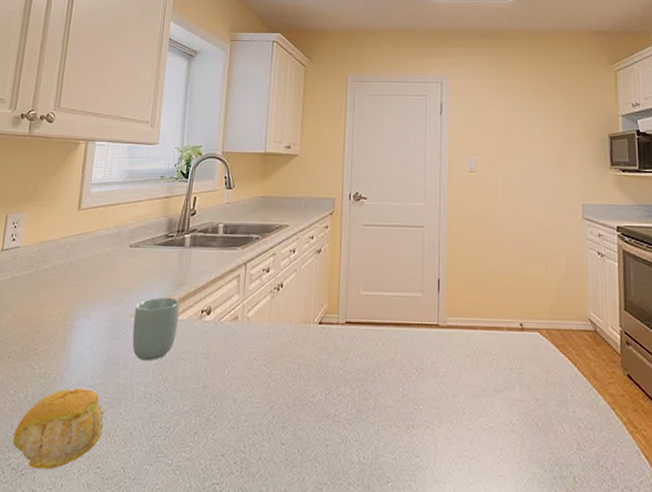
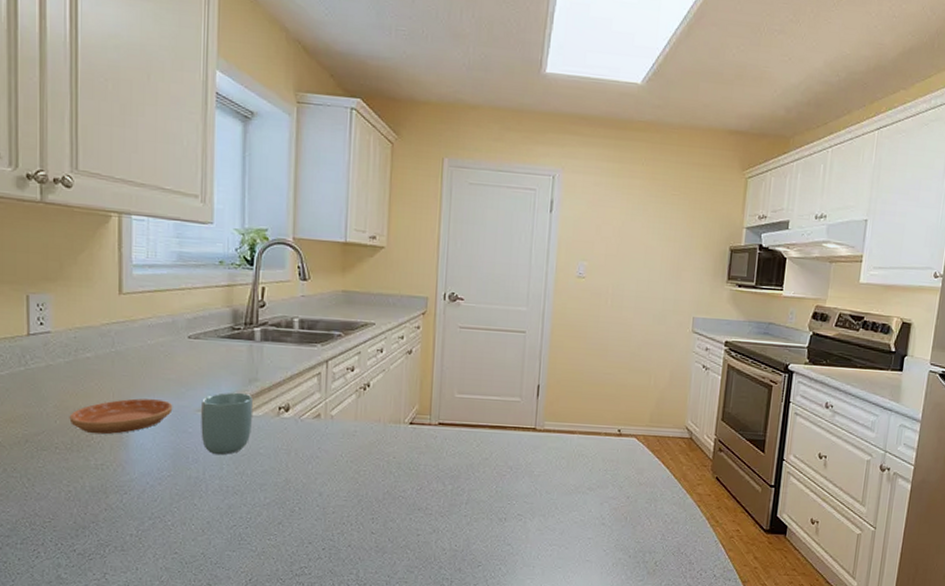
fruit: present [12,387,105,469] -> none [74,479,177,555]
saucer: none [23,306,111,343] -> present [69,398,173,435]

